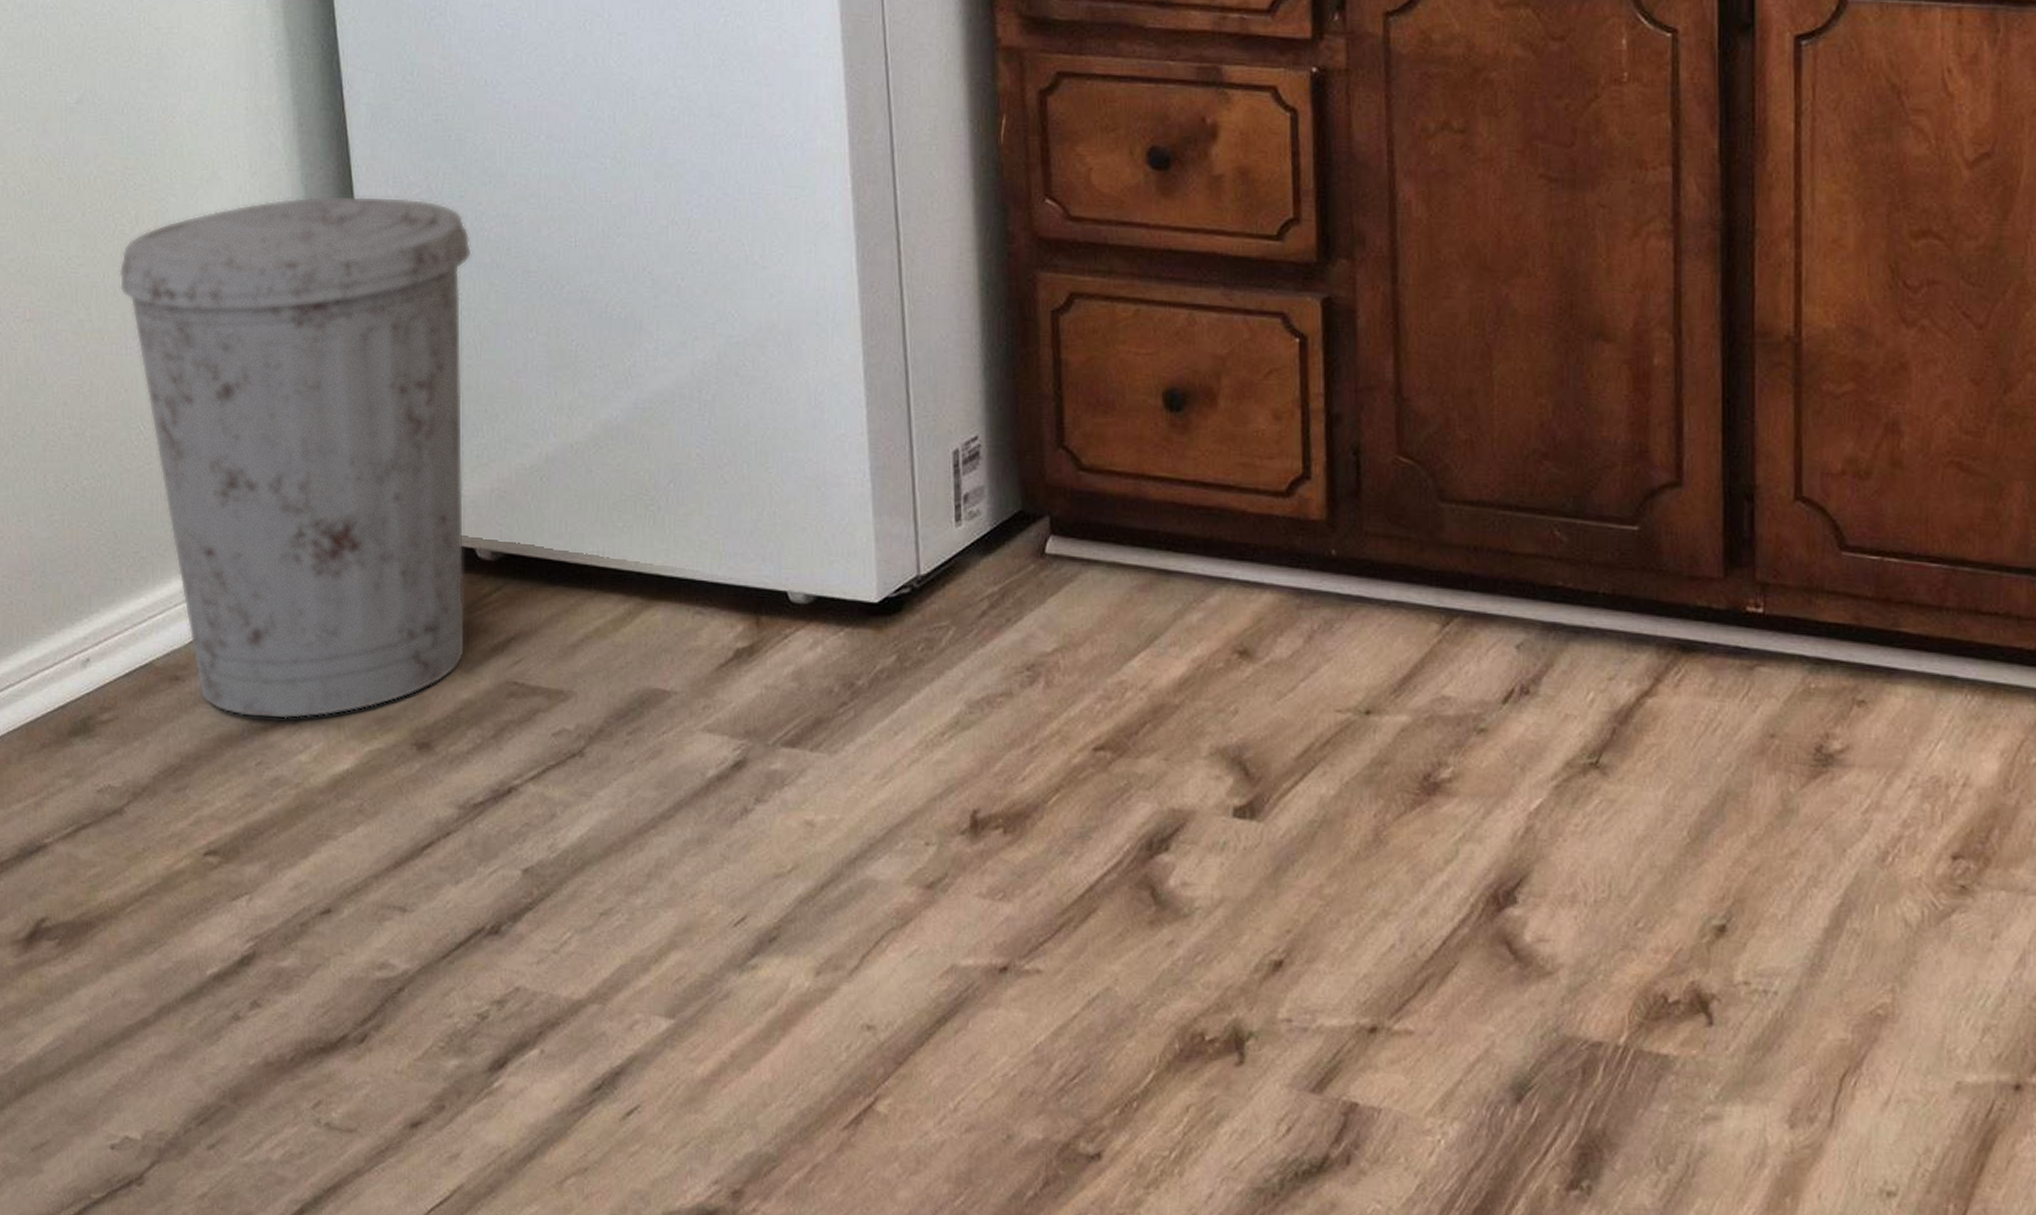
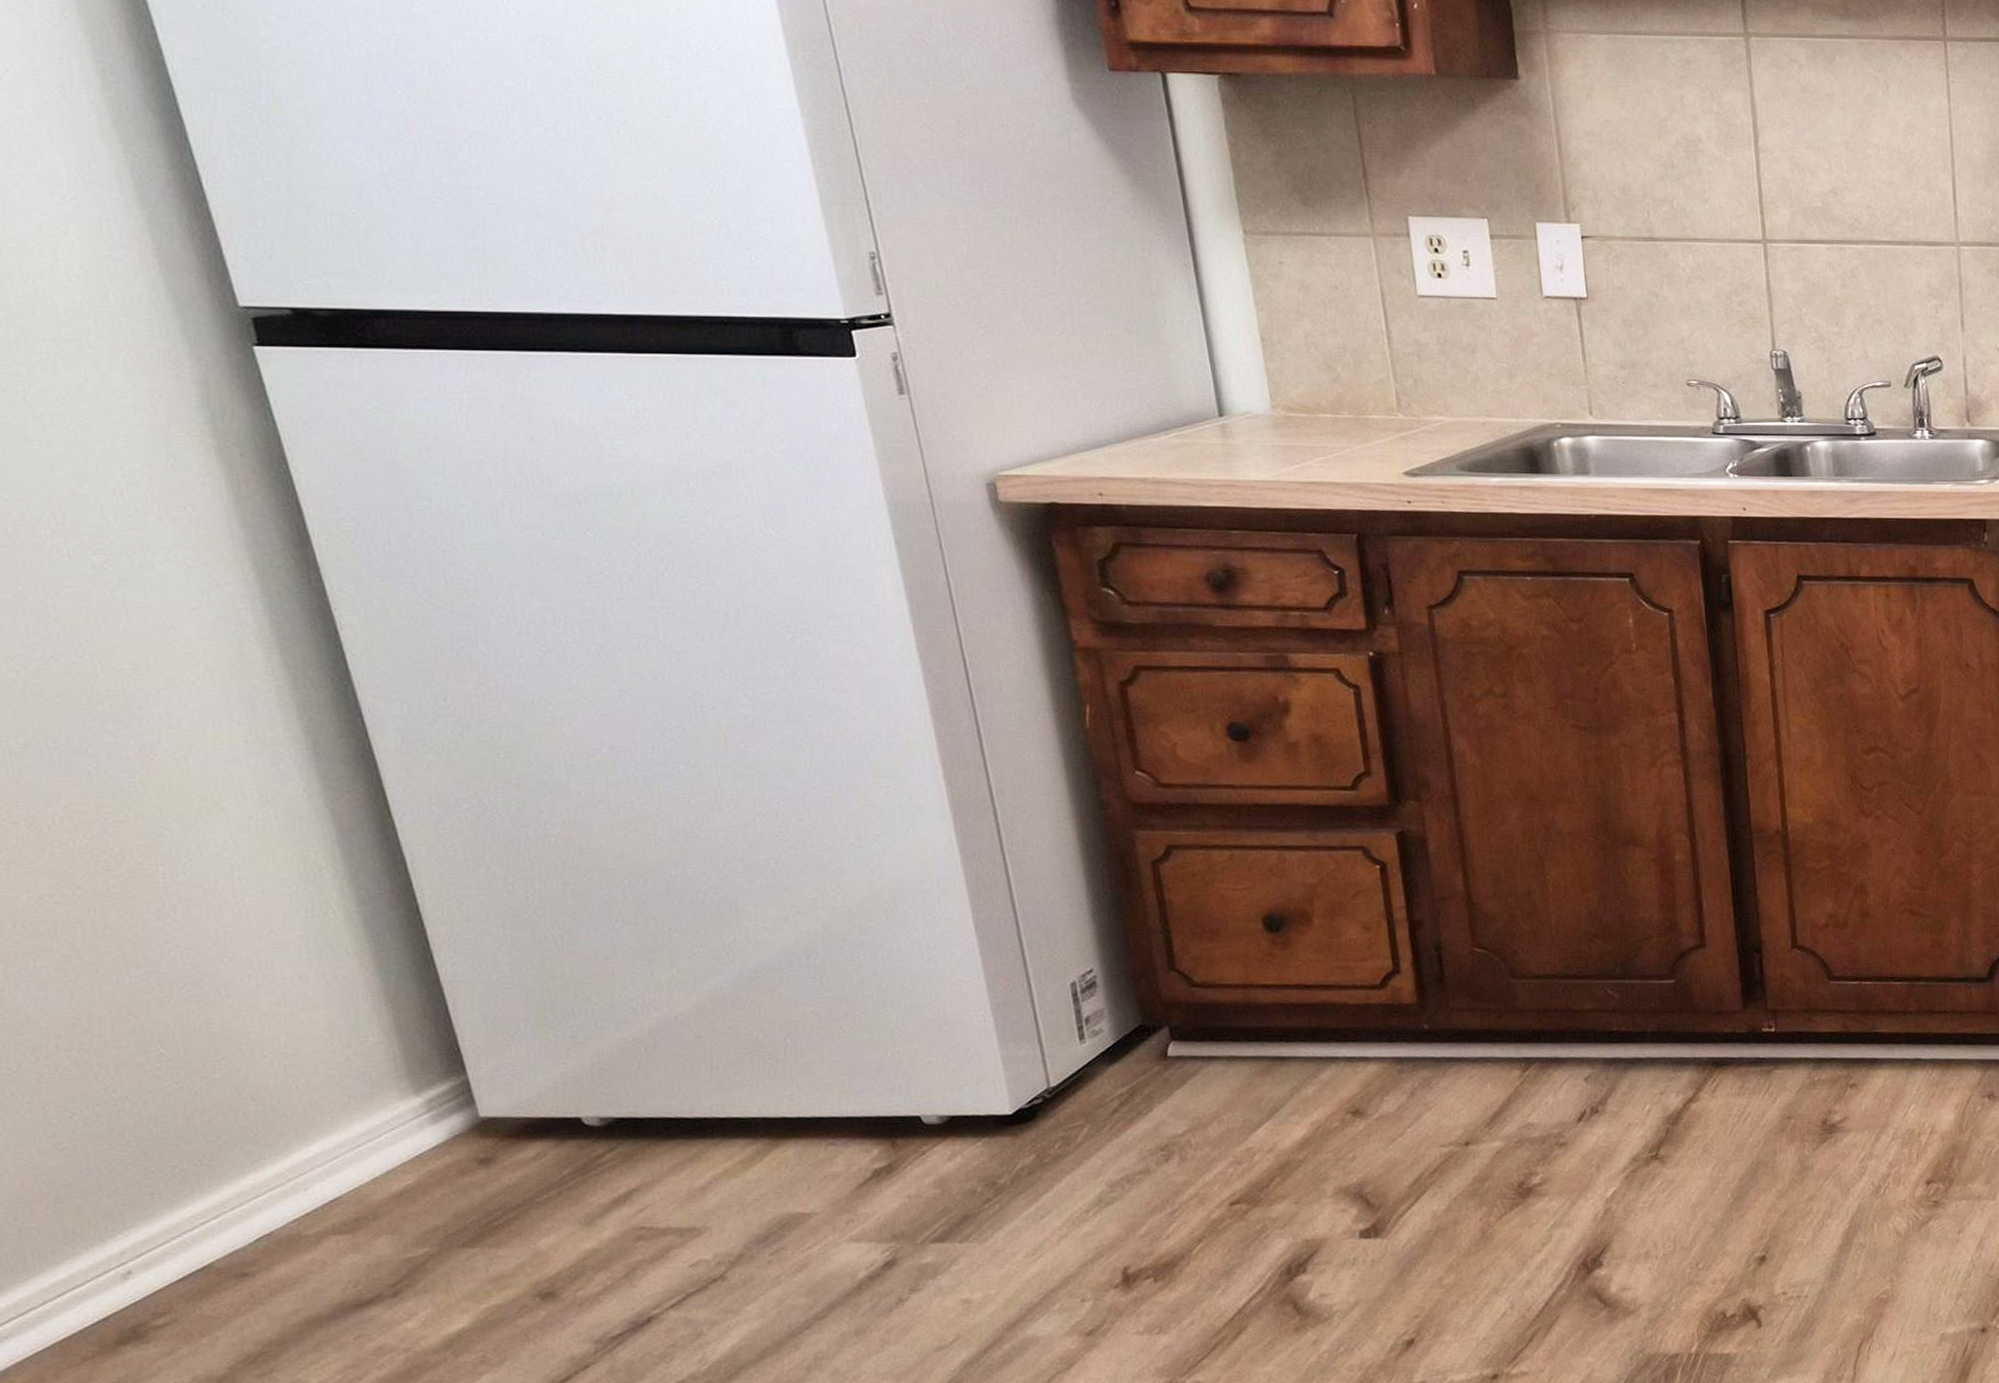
trash can: present [119,195,472,720] -> none [107,813,583,1299]

